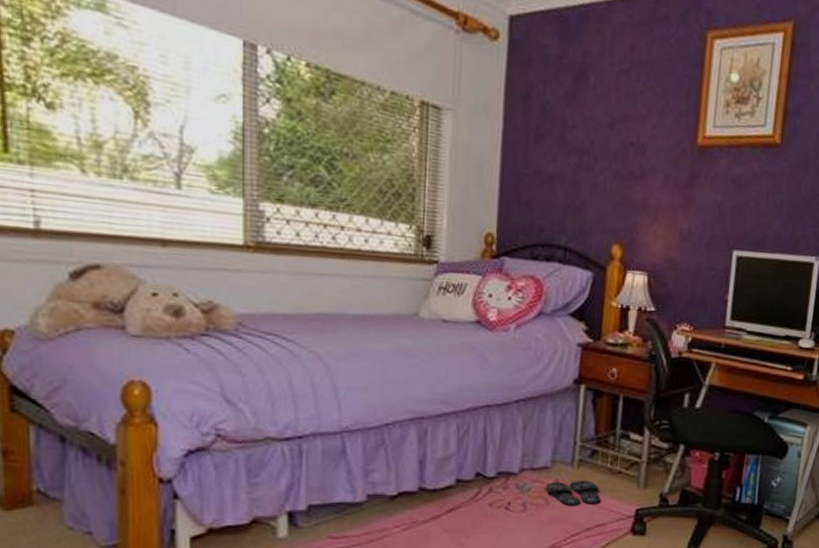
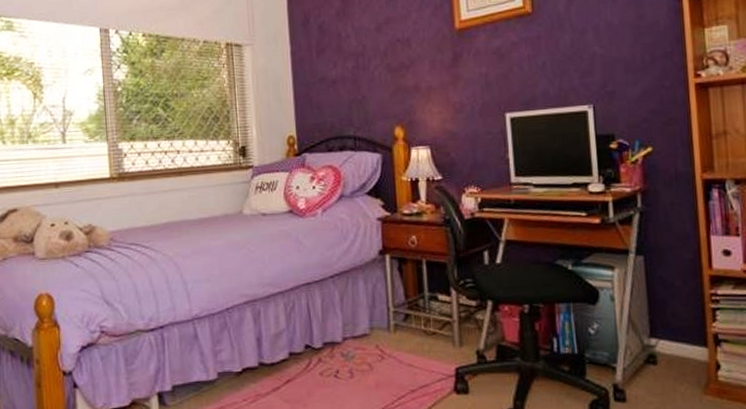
slippers: present [545,480,601,506] -> none [367,343,421,370]

